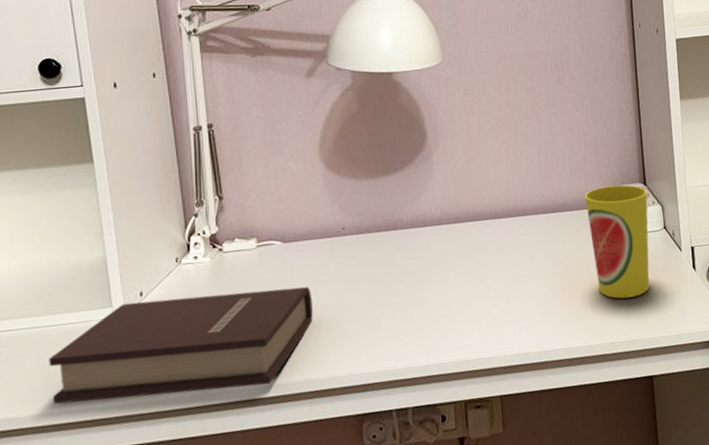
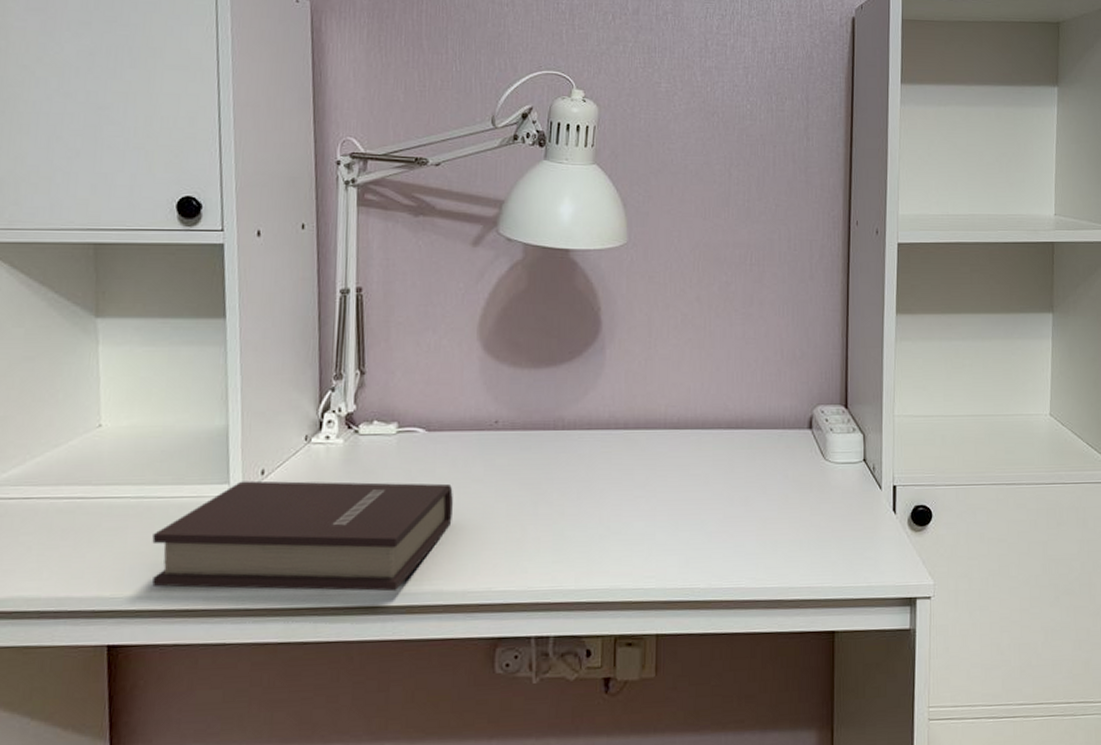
cup: present [584,184,650,299] -> none [775,405,849,538]

